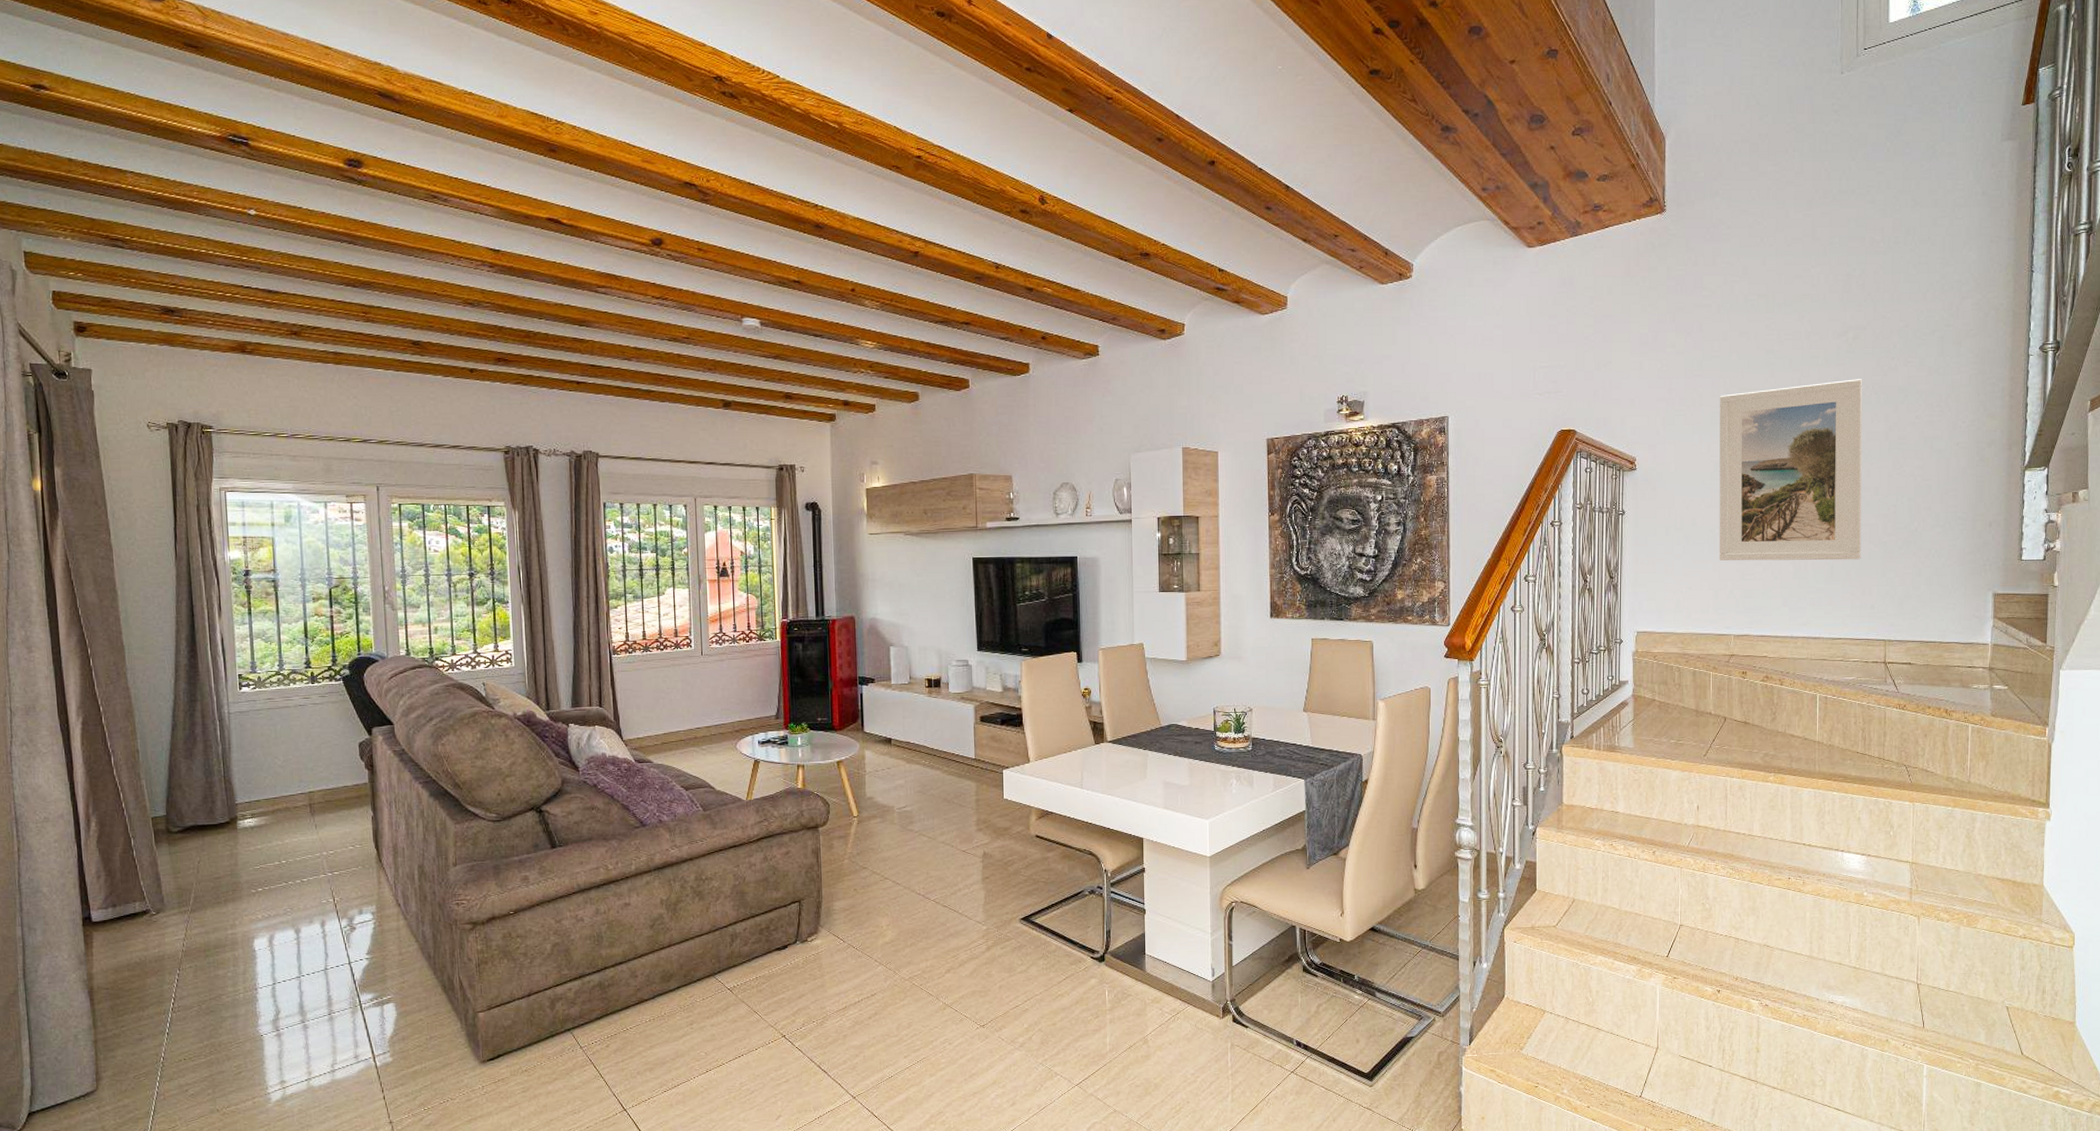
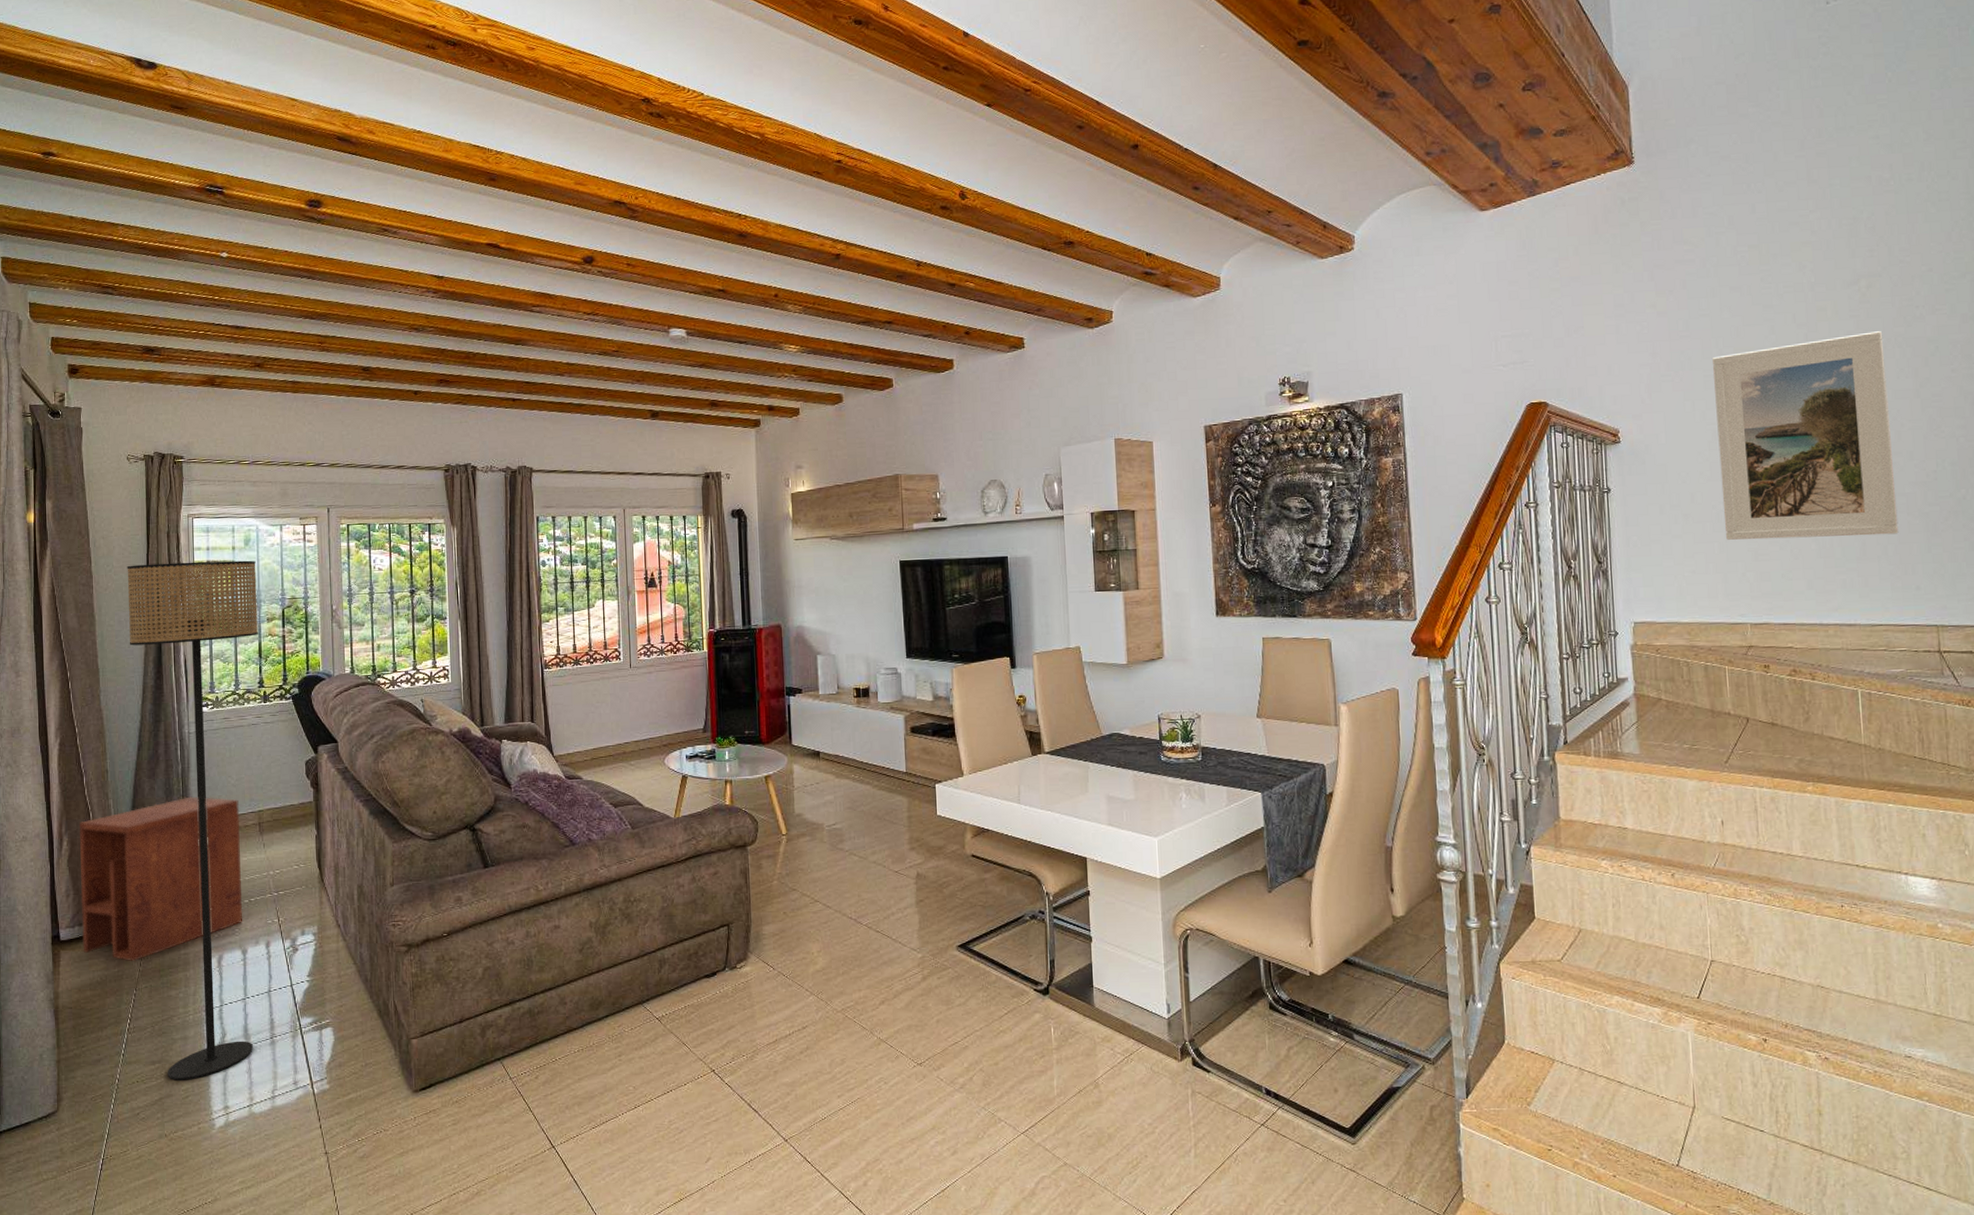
side table: none [109,777,295,942] -> present [80,796,243,962]
floor lamp: none [152,537,310,1057] -> present [127,560,259,1080]

